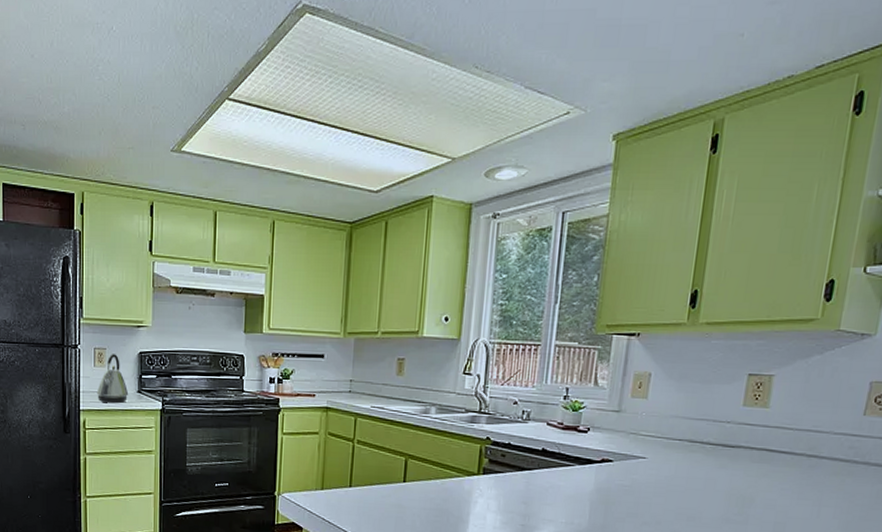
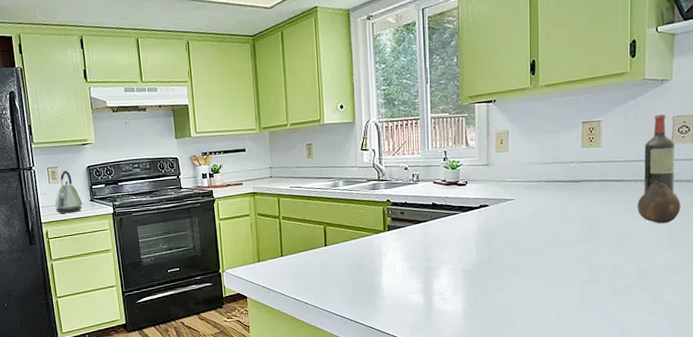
fruit: none [805,459,865,514] -> present [637,180,681,224]
wine bottle: none [817,377,869,477] -> present [644,114,675,194]

